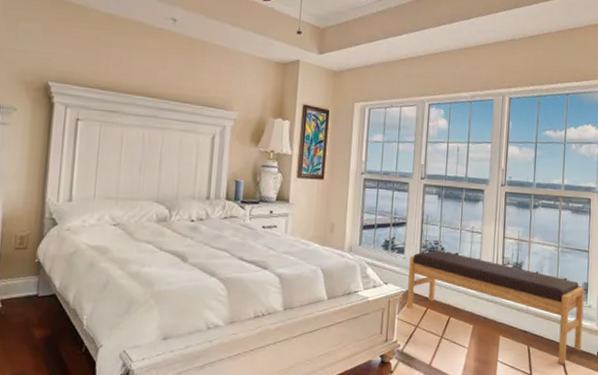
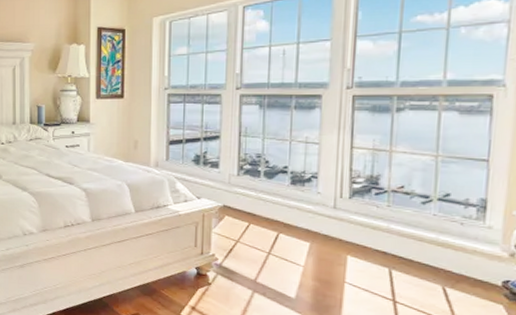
bench: present [406,249,585,365] -> none [224,163,481,294]

